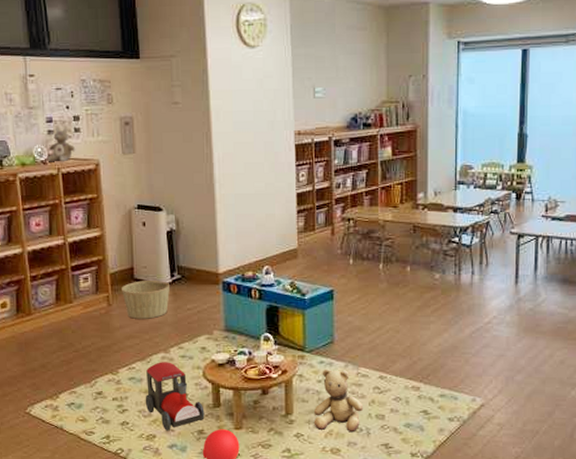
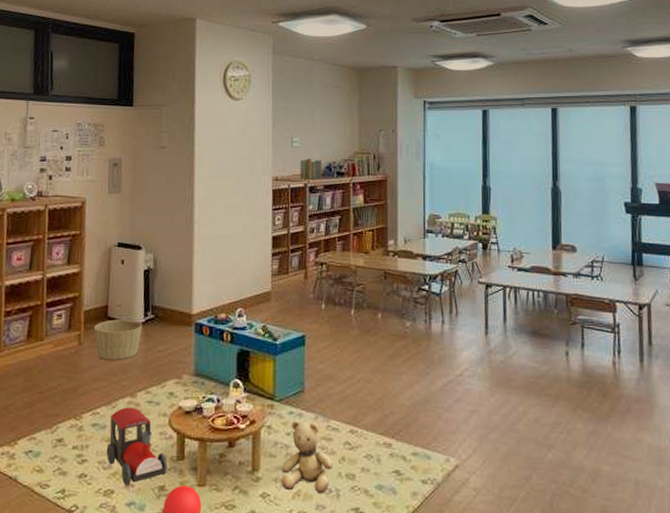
stuffed bear: present [47,127,76,162] -> none [36,165,65,199]
books: none [323,110,347,133] -> present [299,159,322,180]

